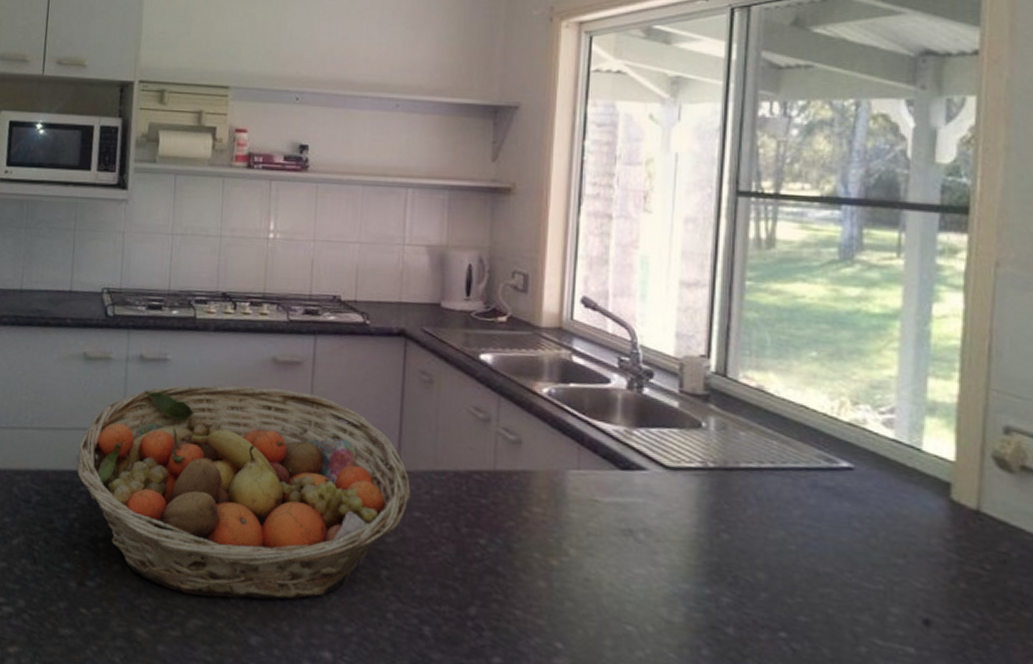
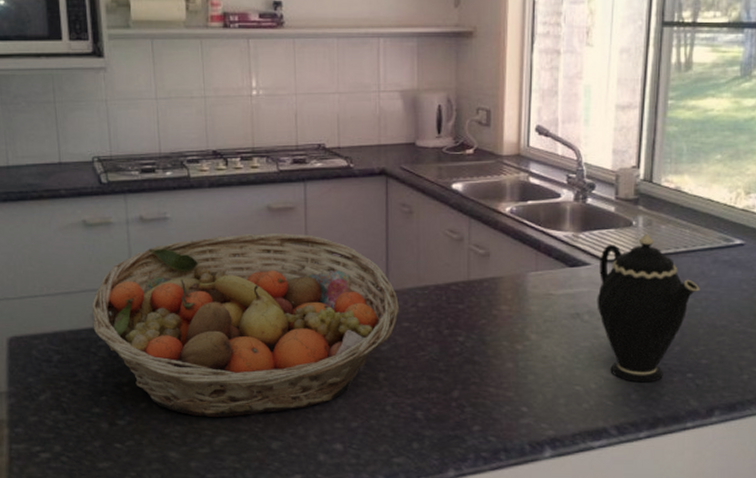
teapot: none [655,440,794,636] -> present [597,234,700,383]

